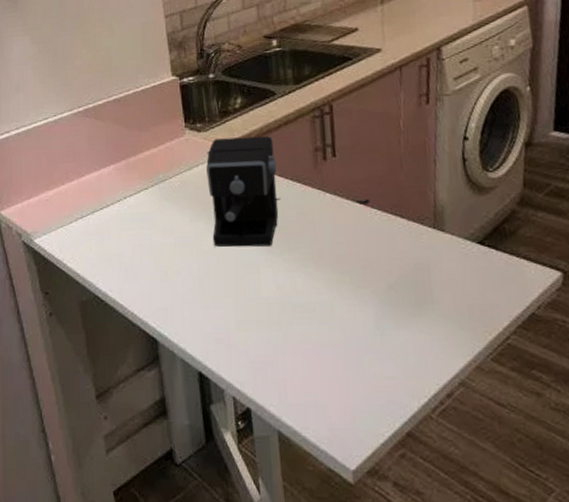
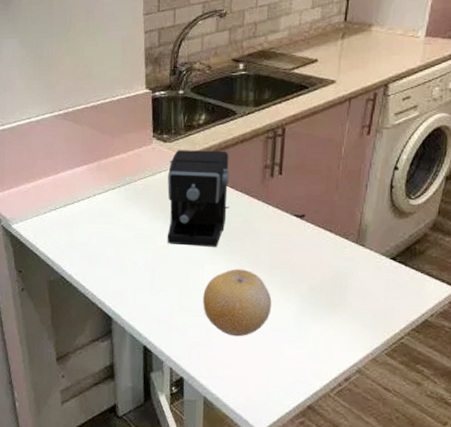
fruit: none [262,269,346,352] -> present [203,269,272,337]

